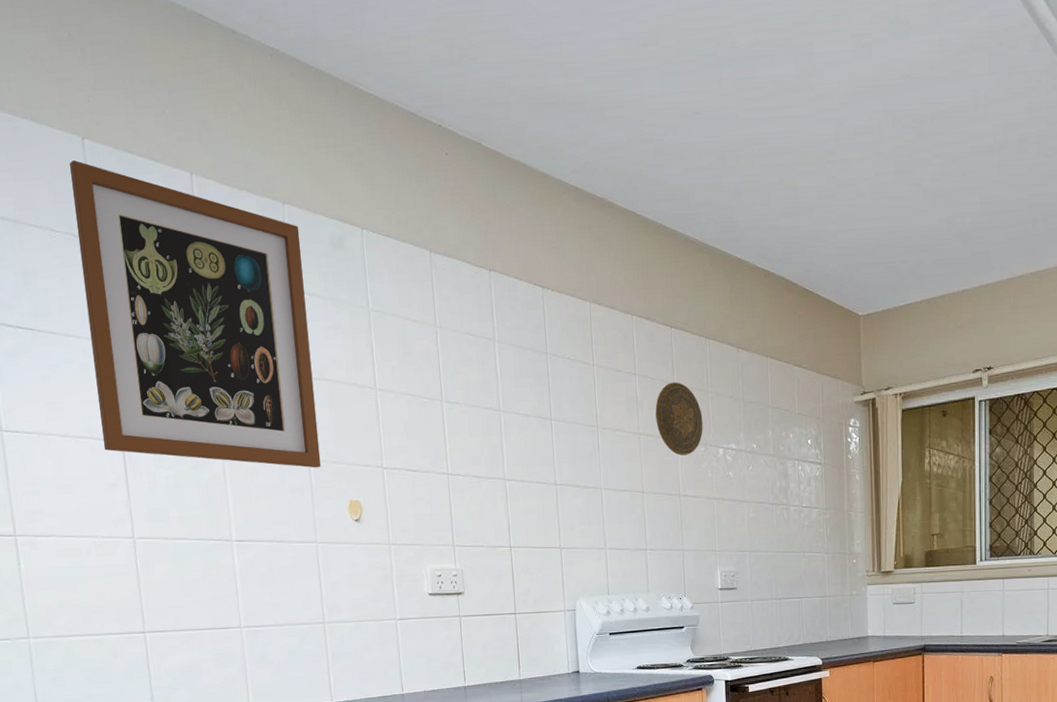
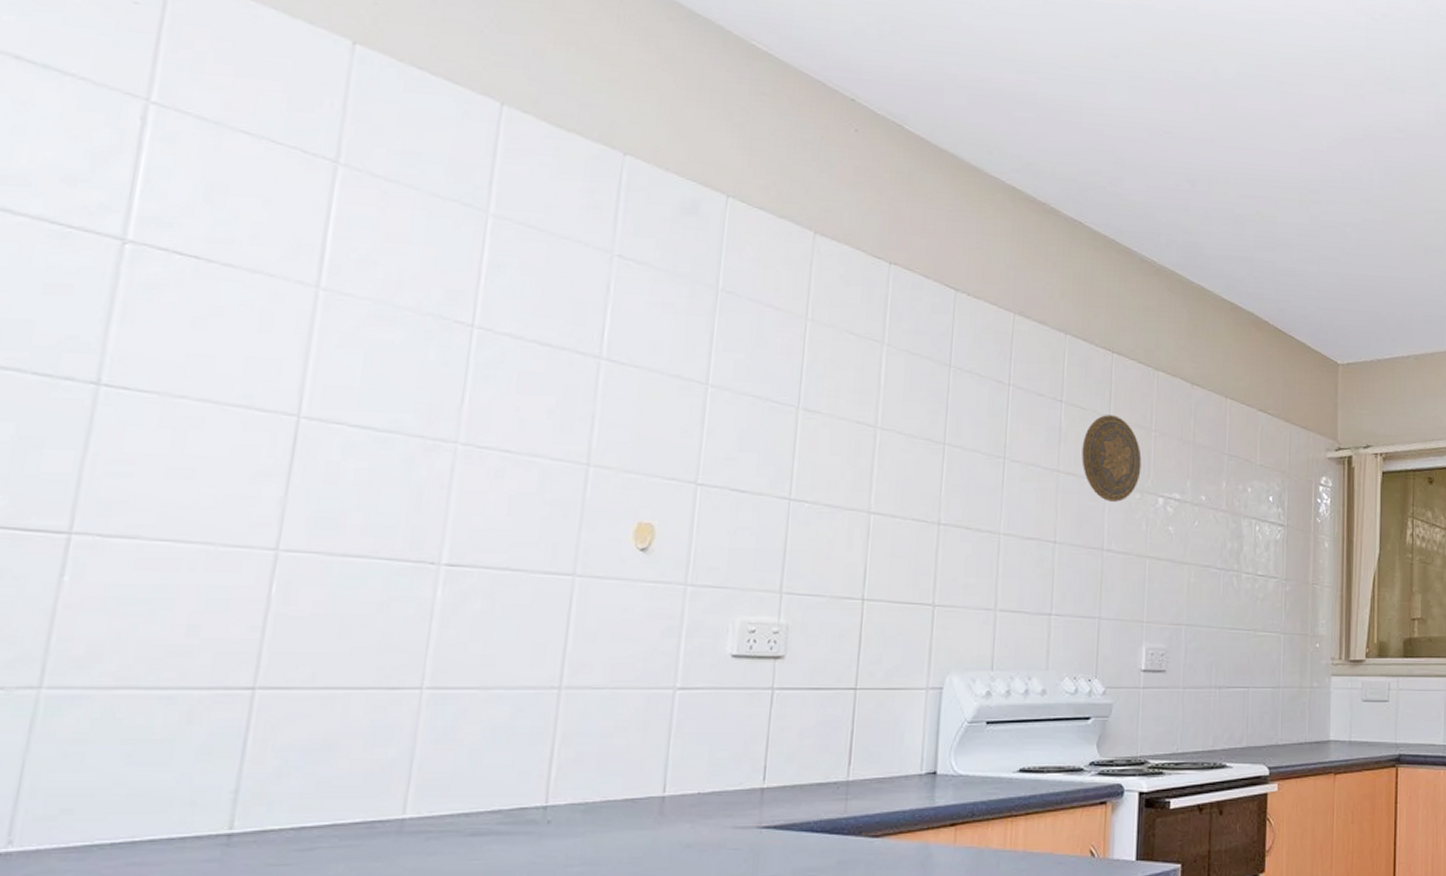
wall art: present [70,160,321,468] -> none [265,65,641,477]

